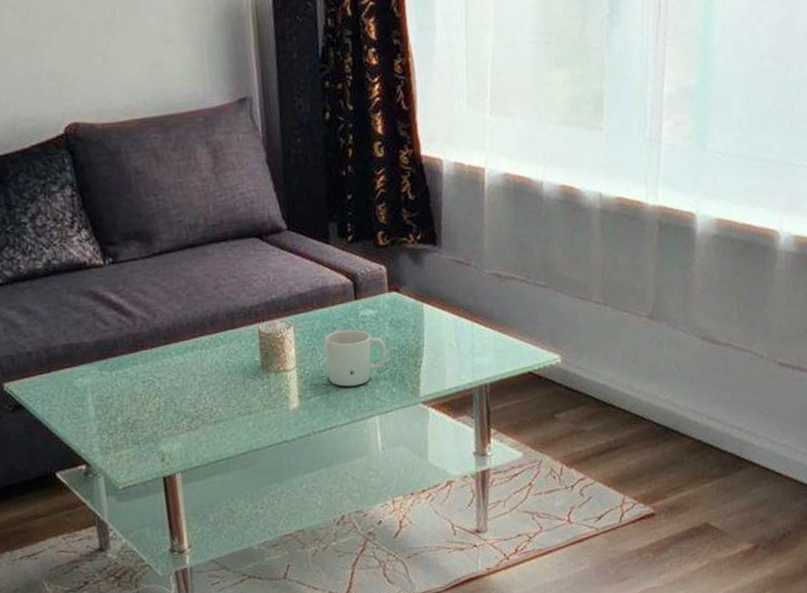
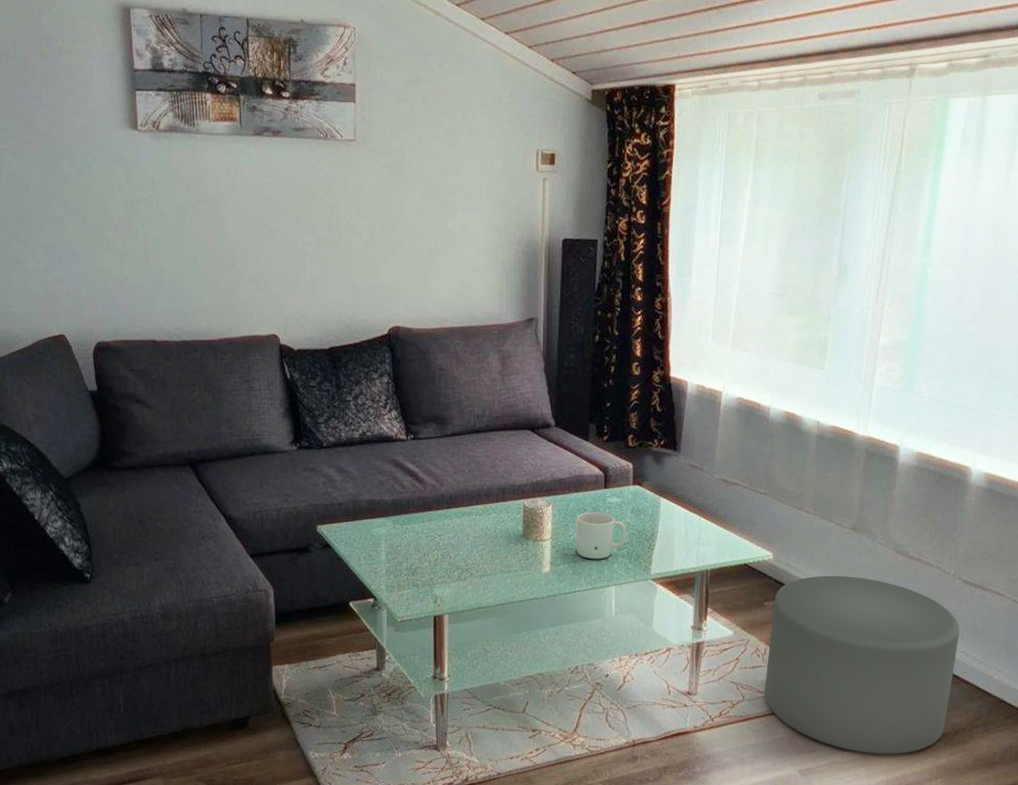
pouf: none [564,372,779,574] -> present [764,575,960,755]

